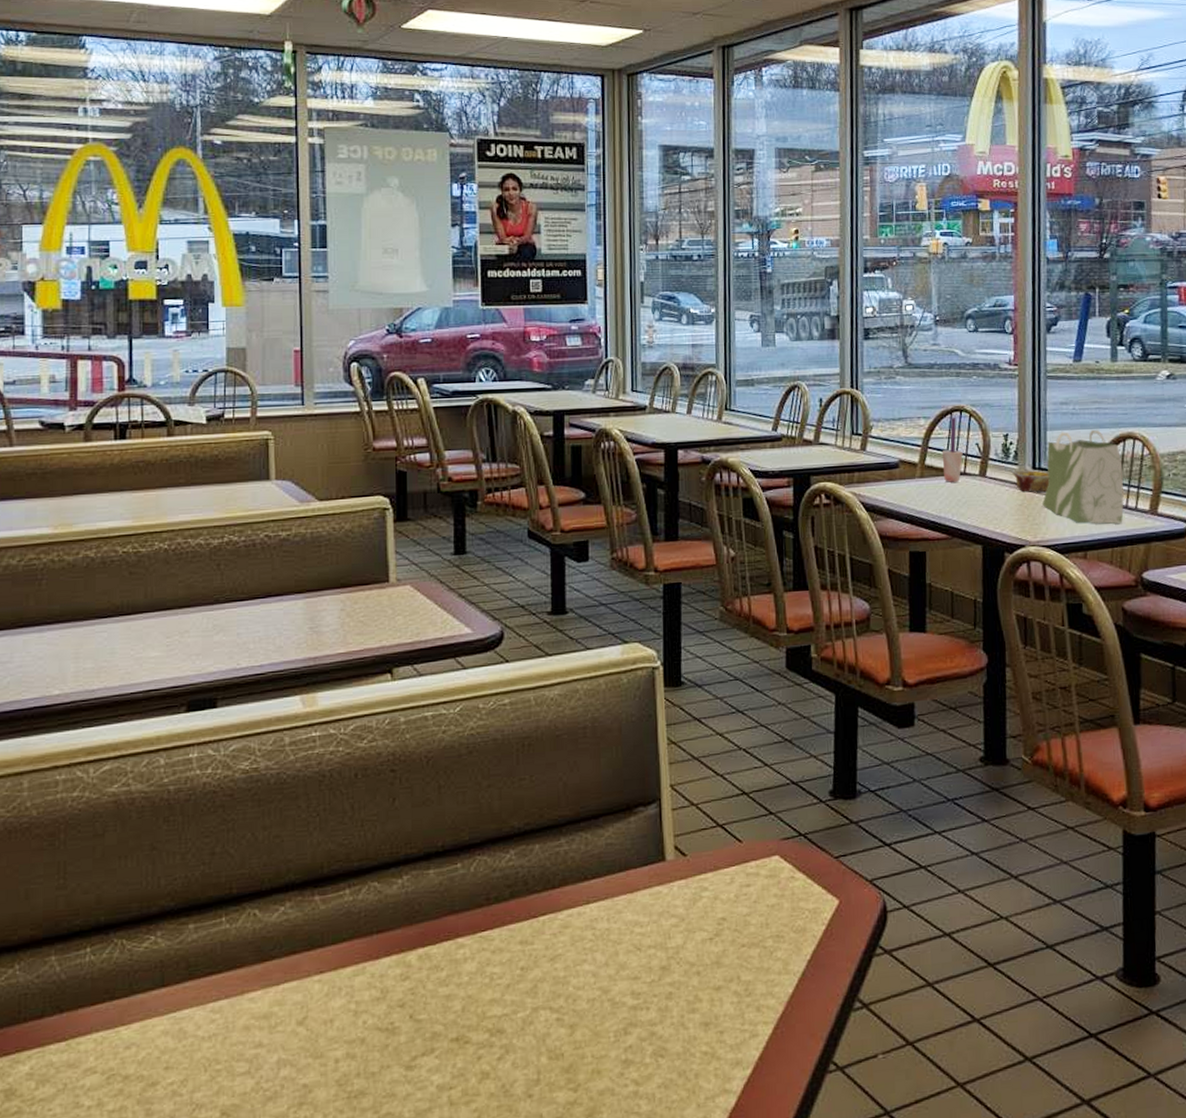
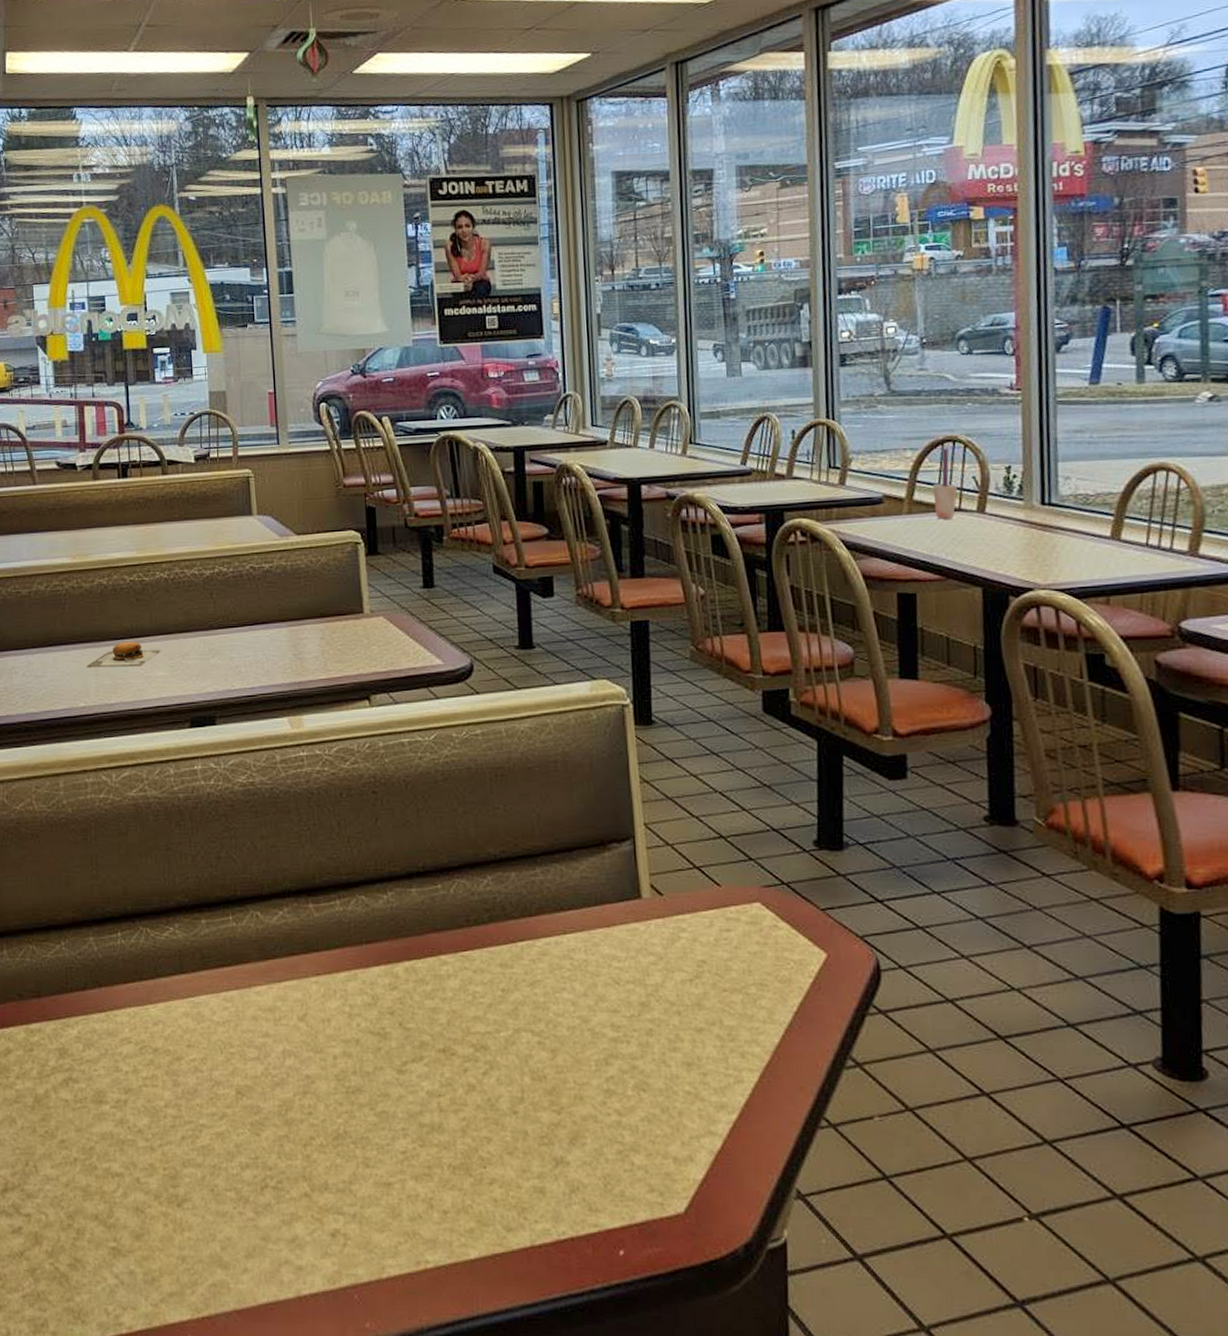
hamburger: none [65,619,156,651] -> present [87,641,161,668]
french fries: present [1011,470,1050,493] -> none [1015,505,1063,531]
grocery bag: present [1041,430,1124,524] -> none [1053,461,1156,566]

